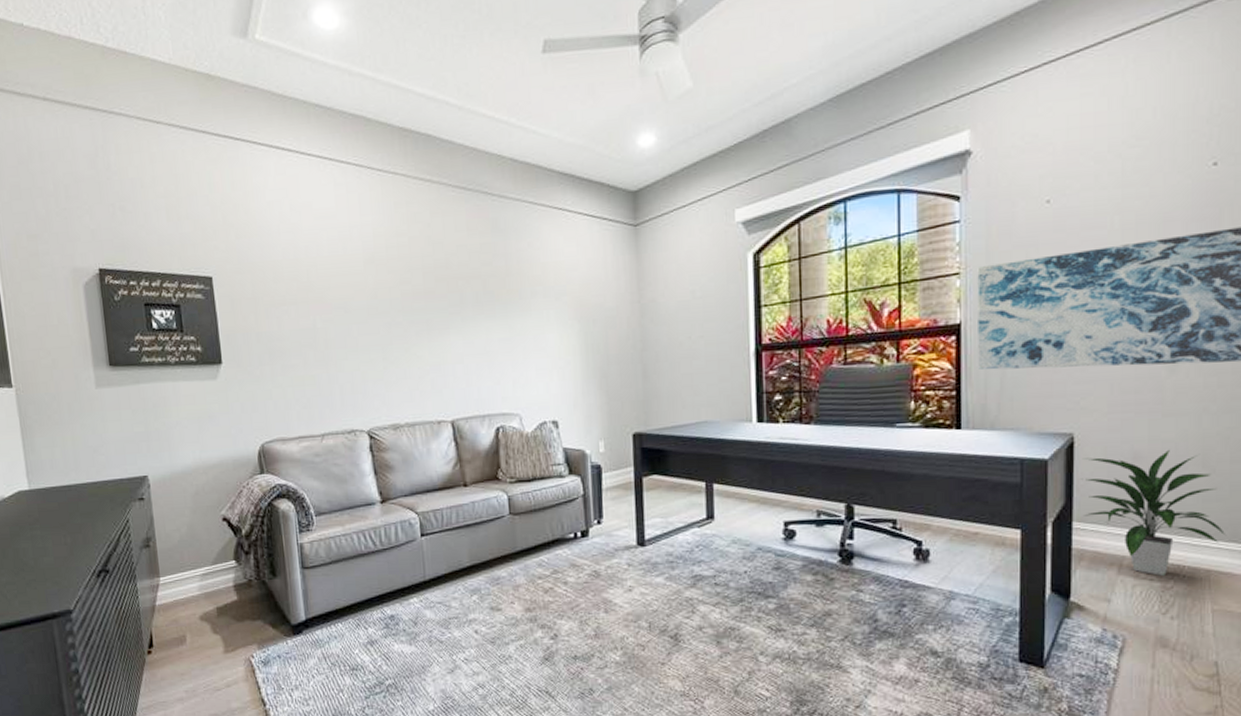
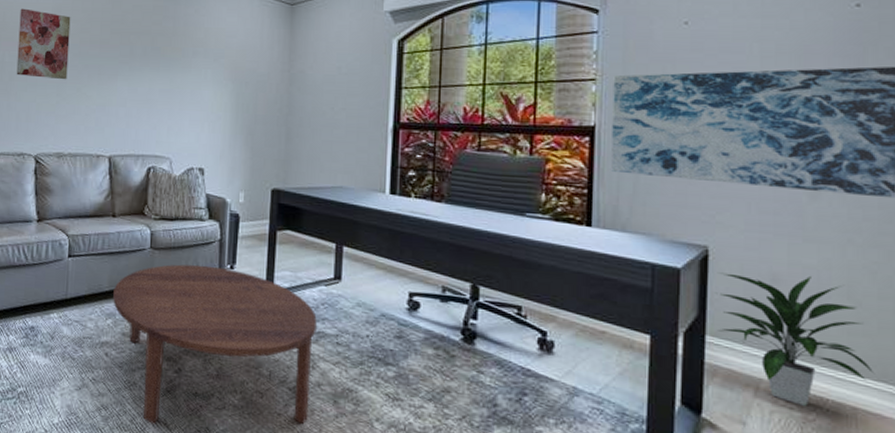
wall art: none [326,262,392,342] -> present [16,8,71,80]
coffee table: none [475,524,693,694] -> present [113,264,317,424]

